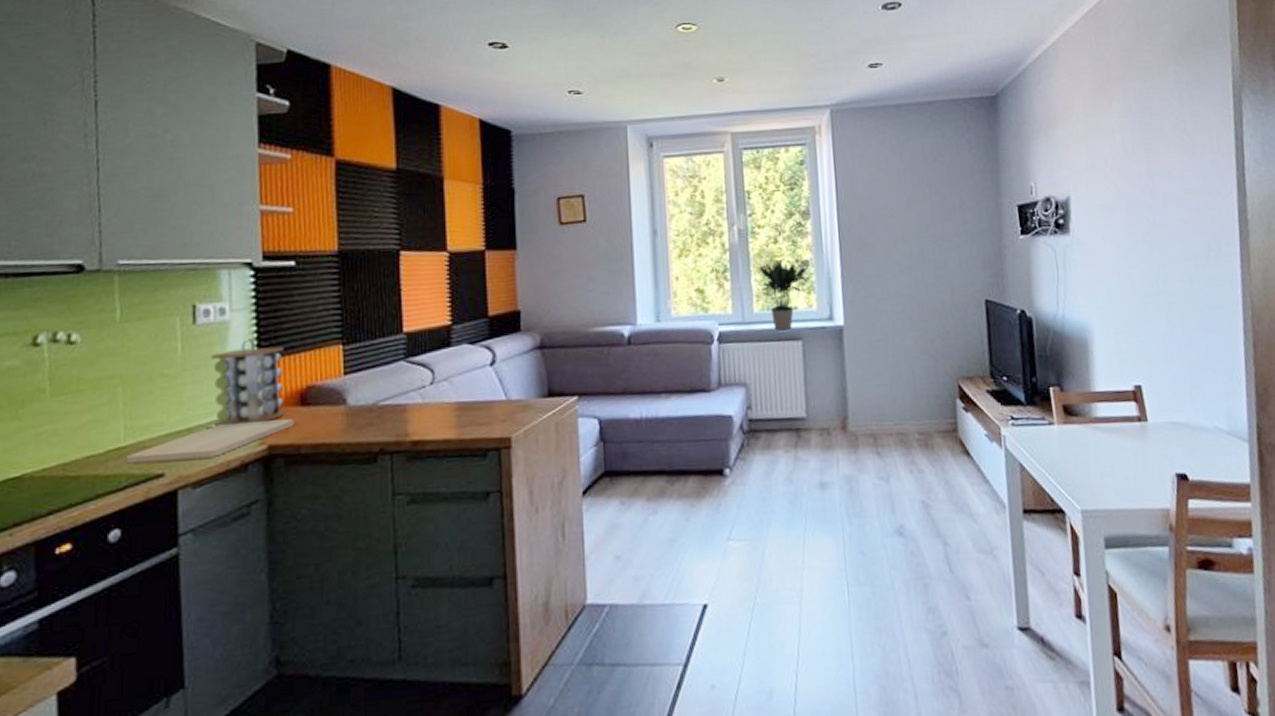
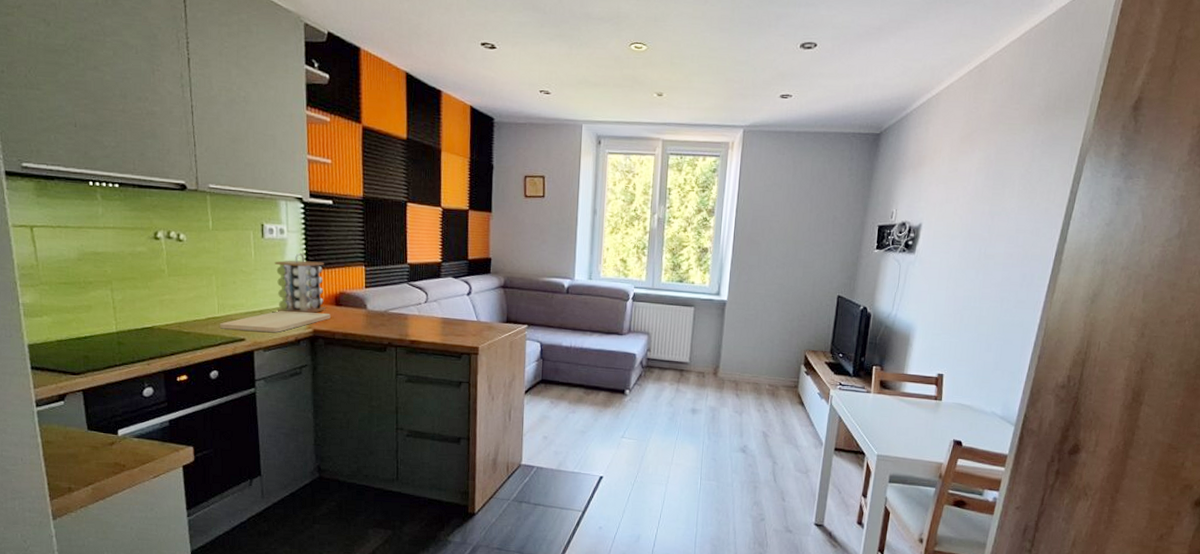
potted plant: present [759,261,807,331] -> none [670,245,705,298]

